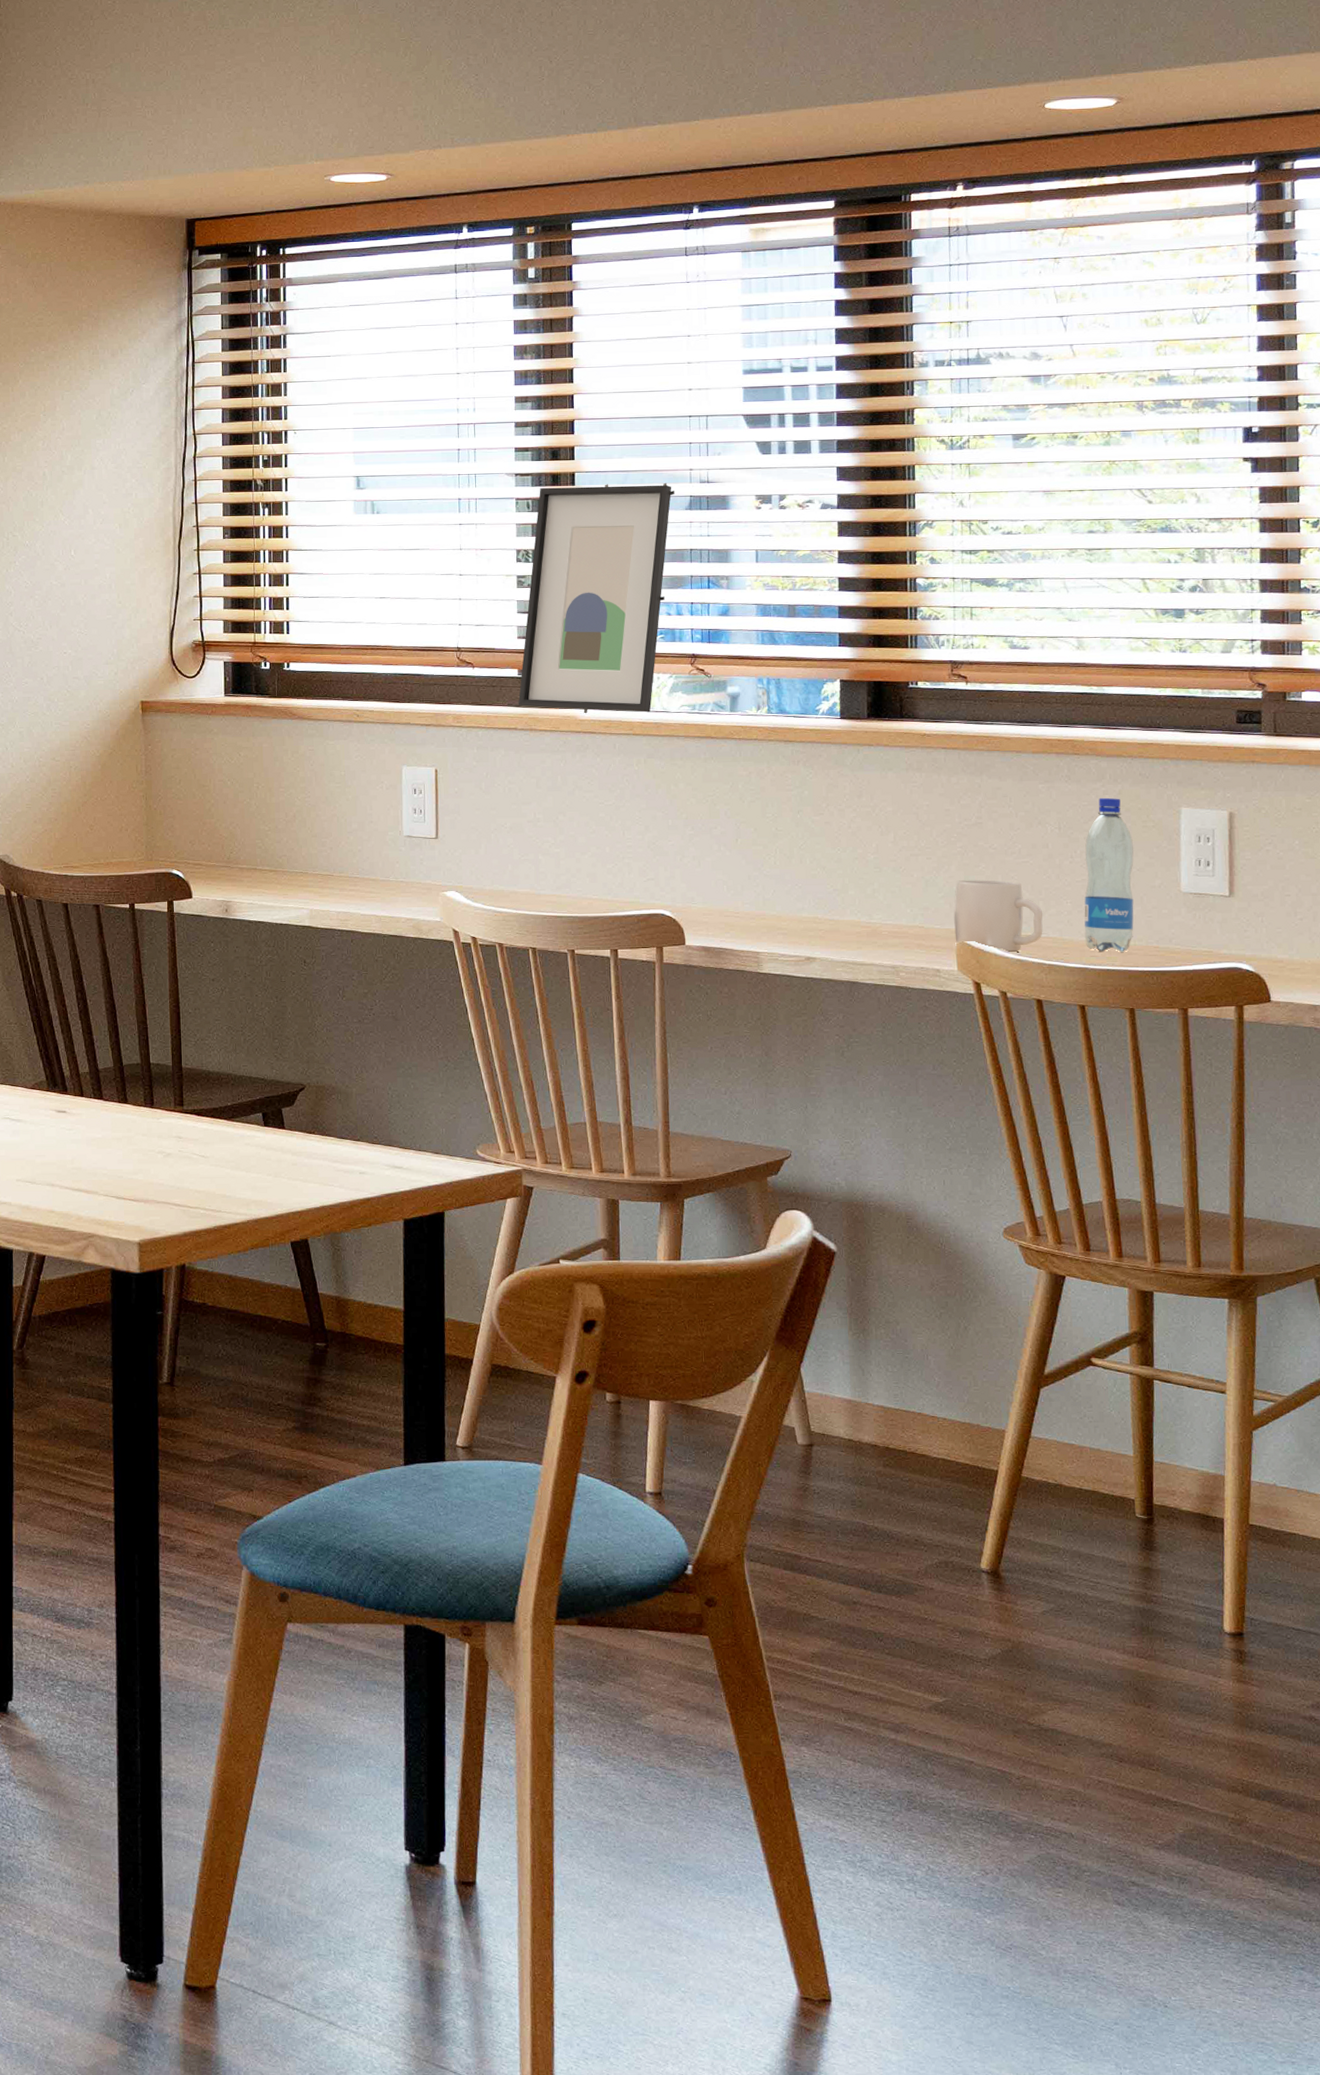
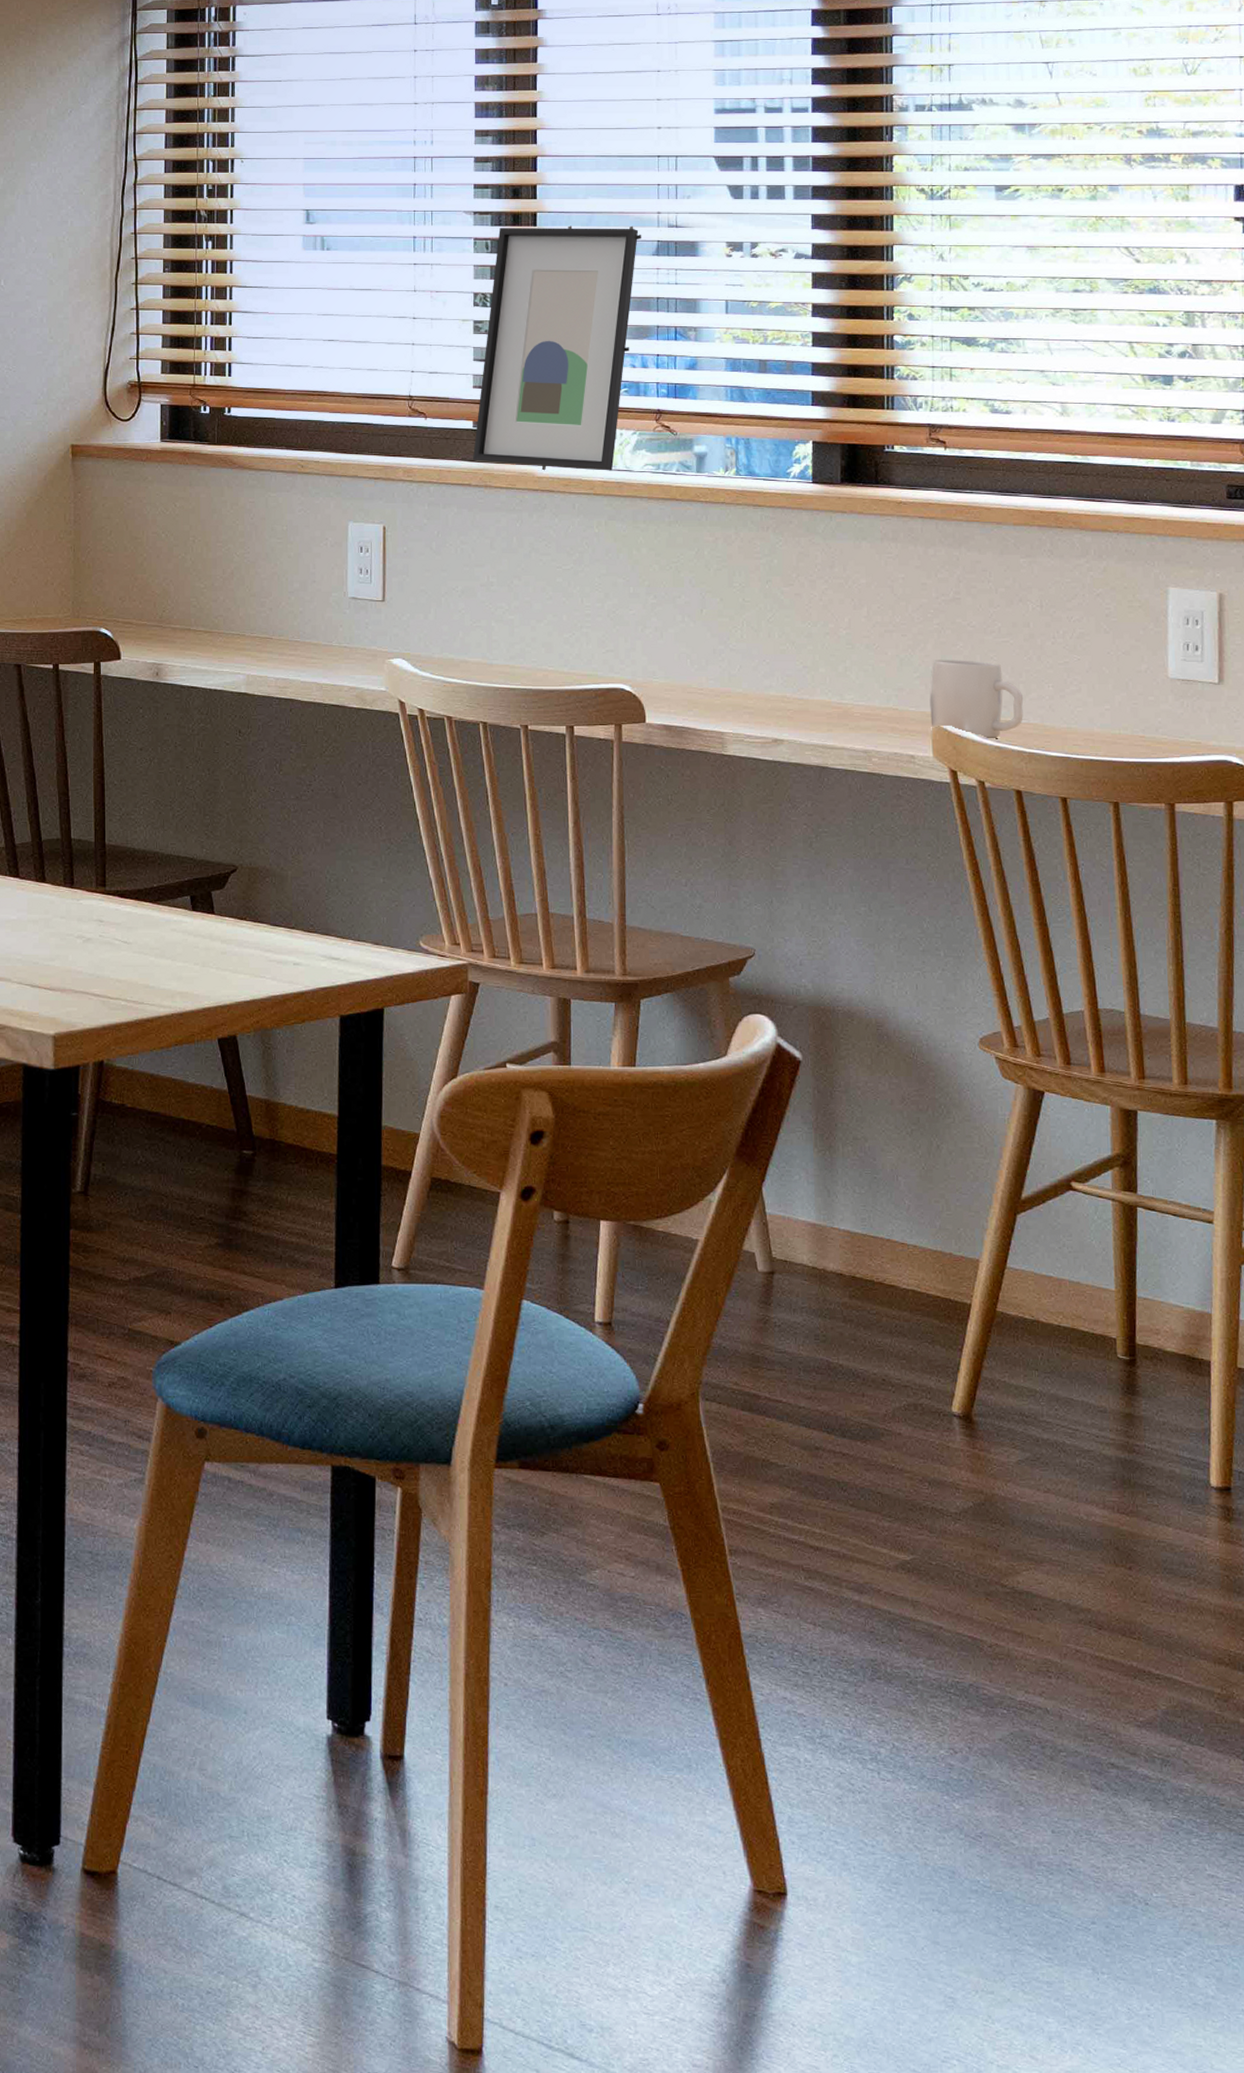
bottle: present [1084,797,1134,953] -> none [1066,574,1120,742]

